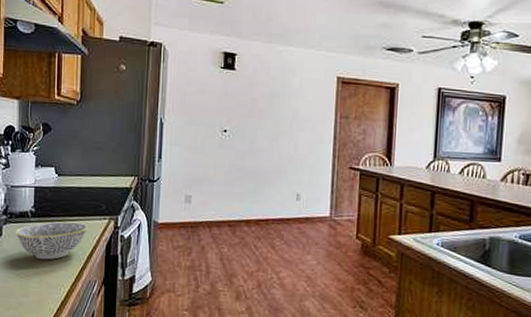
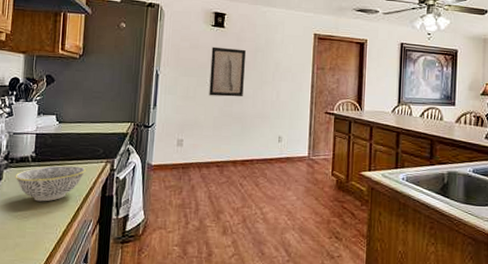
wall art: none [219,91,259,150] -> present [209,46,246,97]

